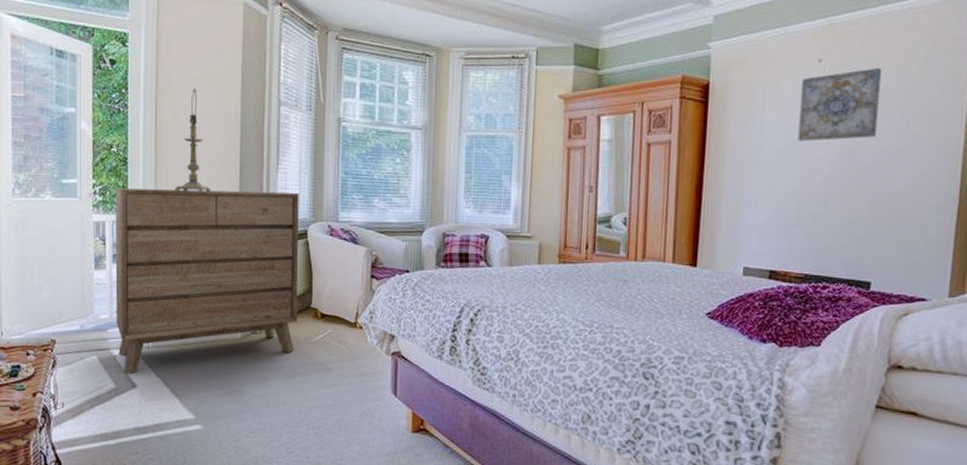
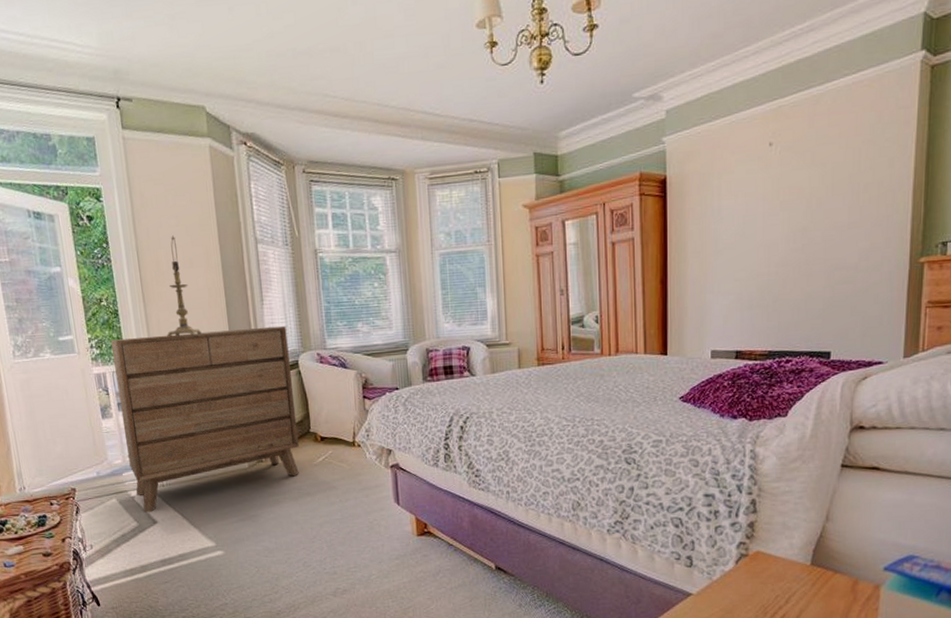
wall art: present [797,68,883,142] -> none [754,145,831,225]

